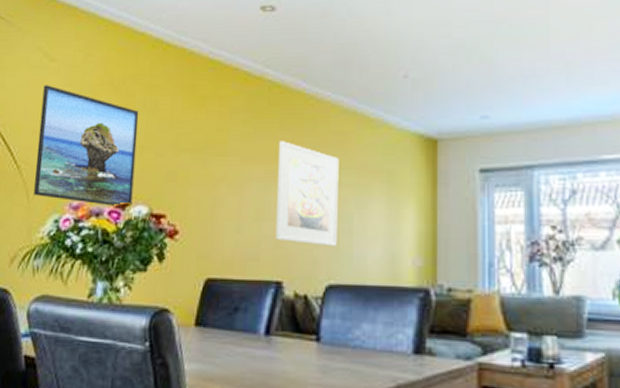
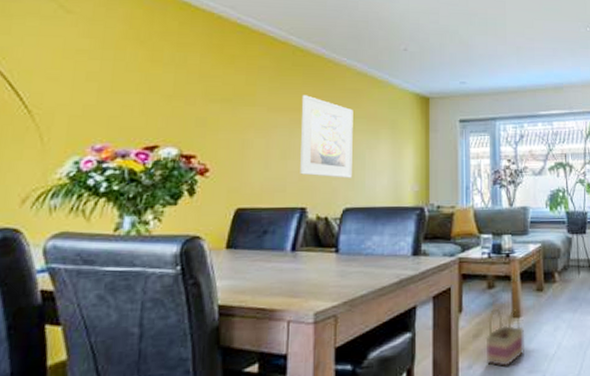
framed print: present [34,85,139,207] -> none [49,35,167,149]

